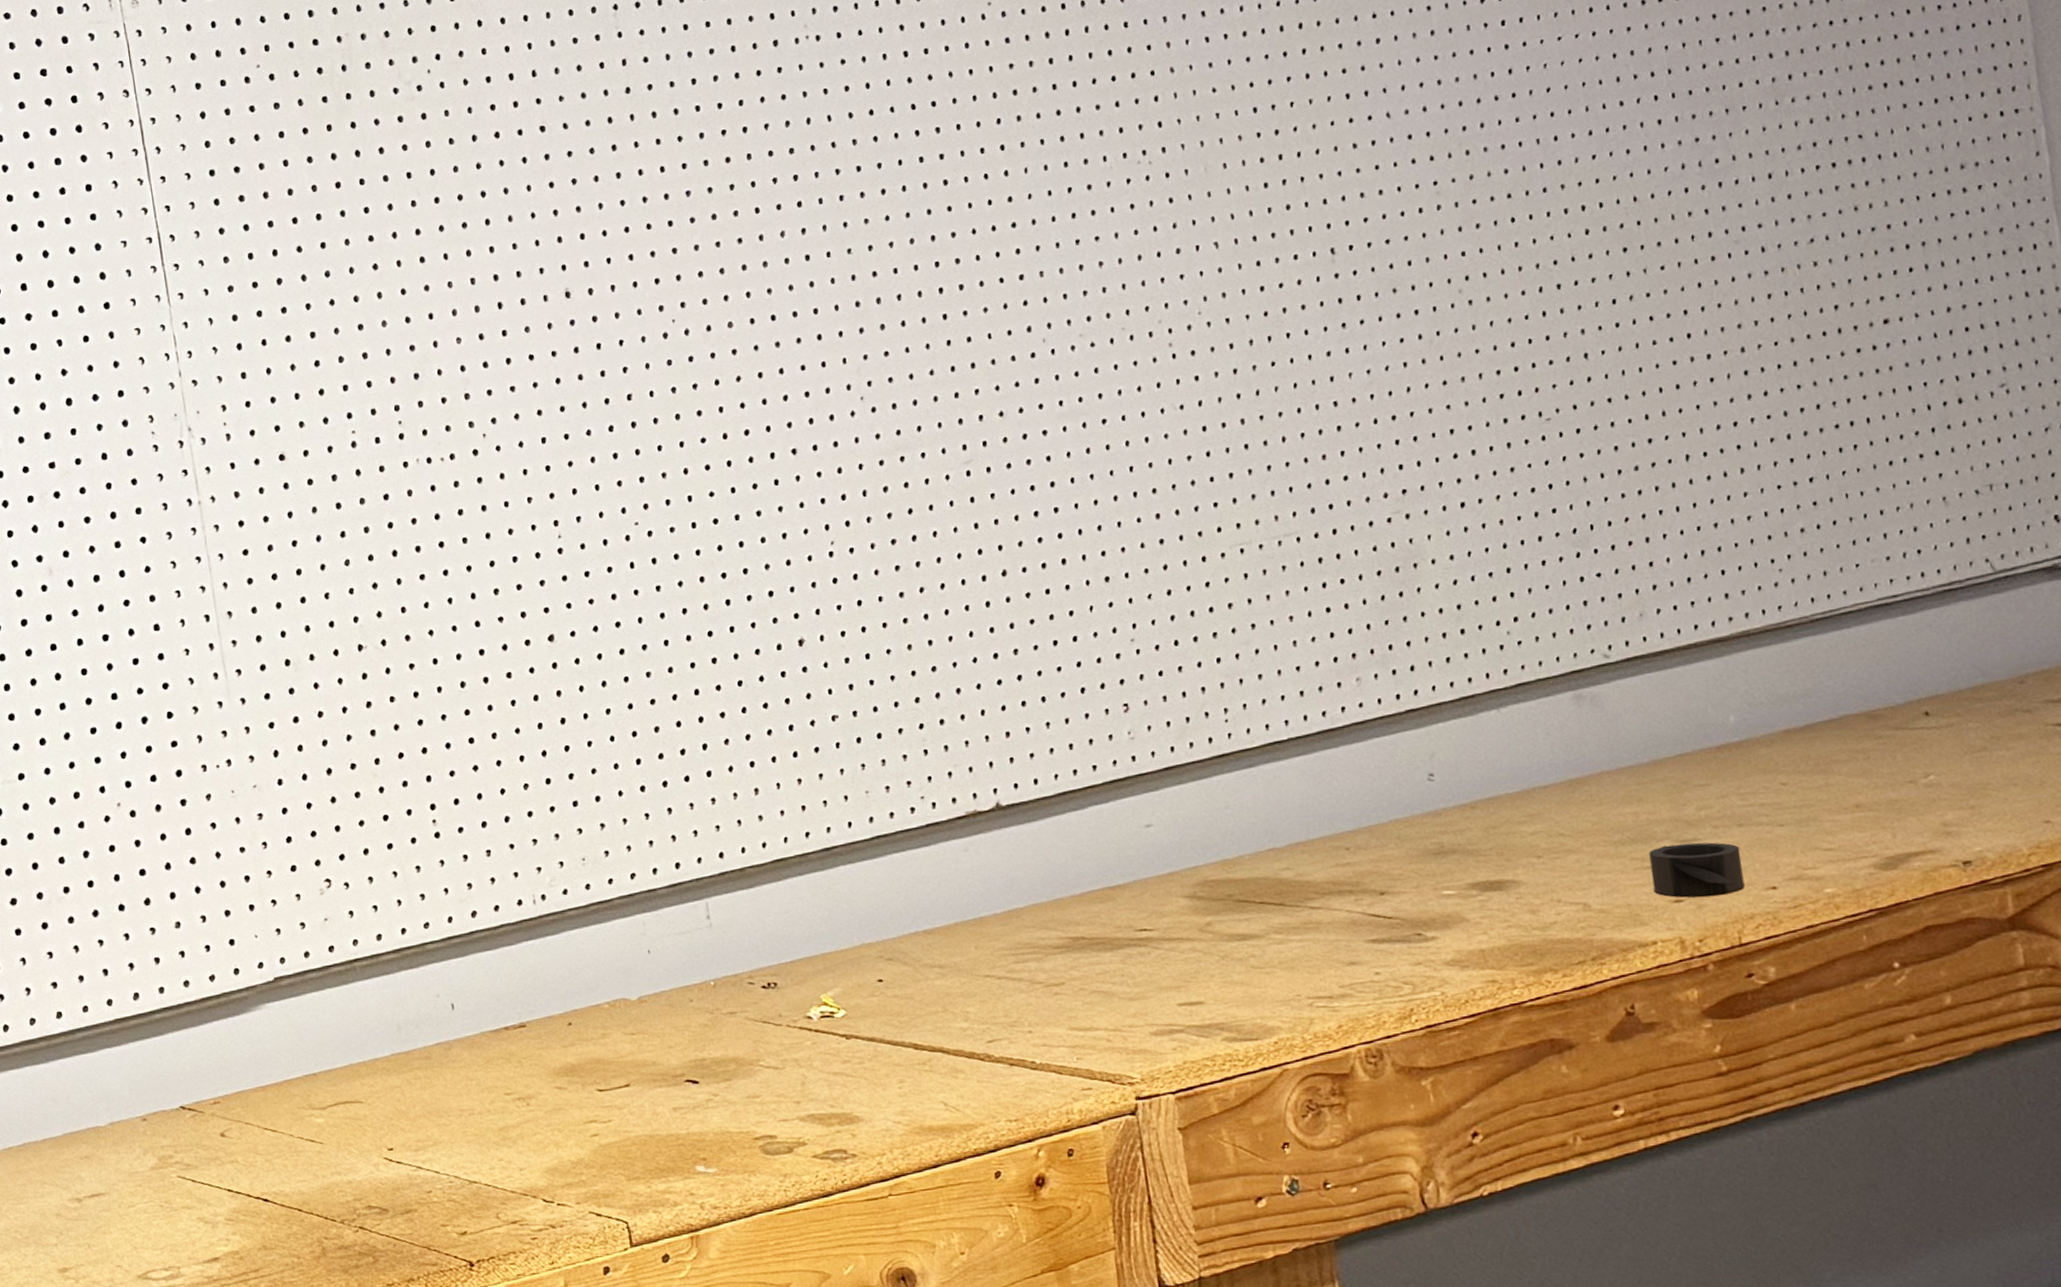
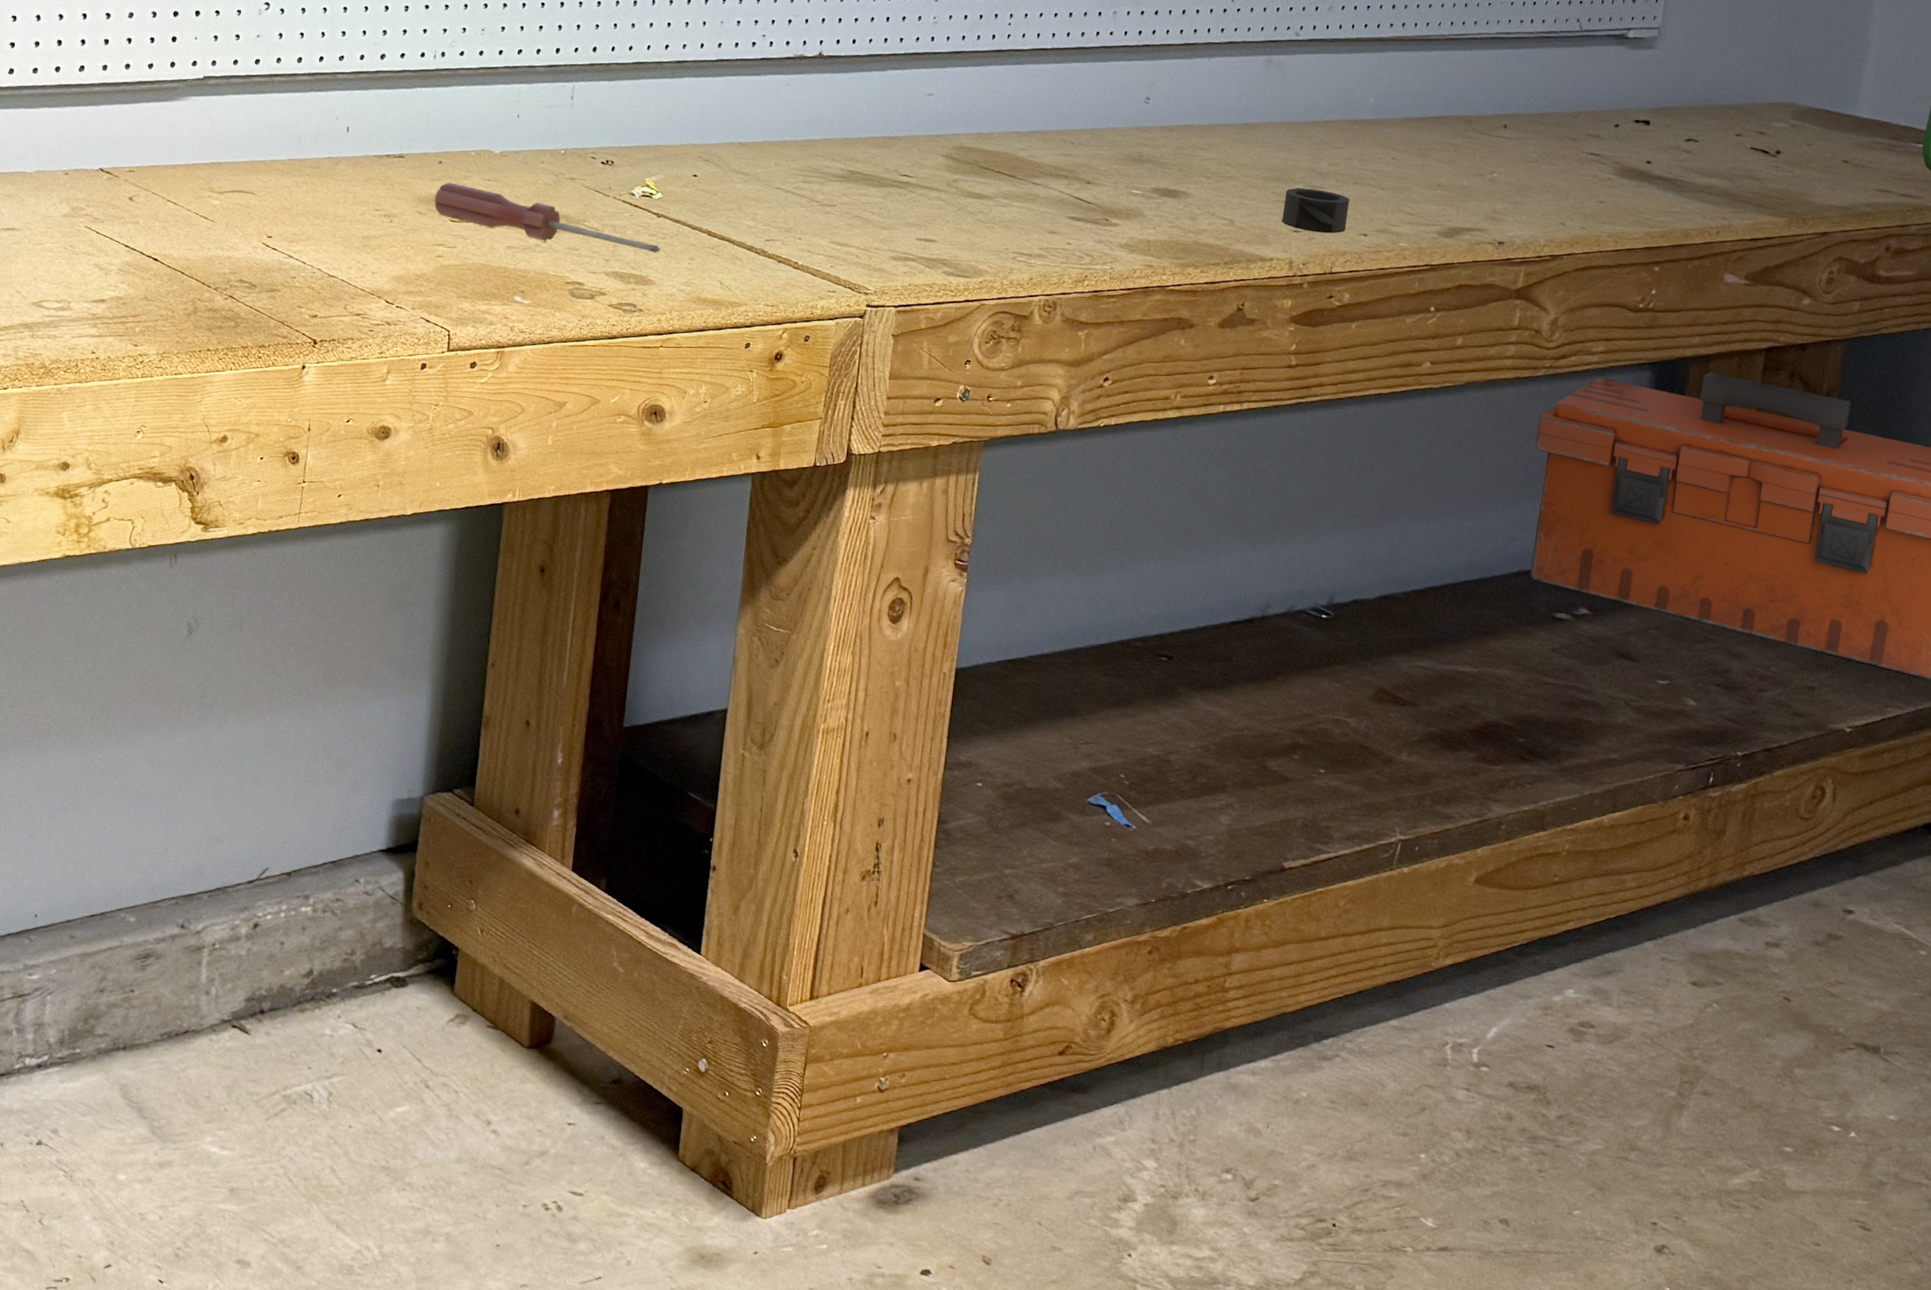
screwdriver: none [572,1045,860,1094] -> present [434,182,660,253]

